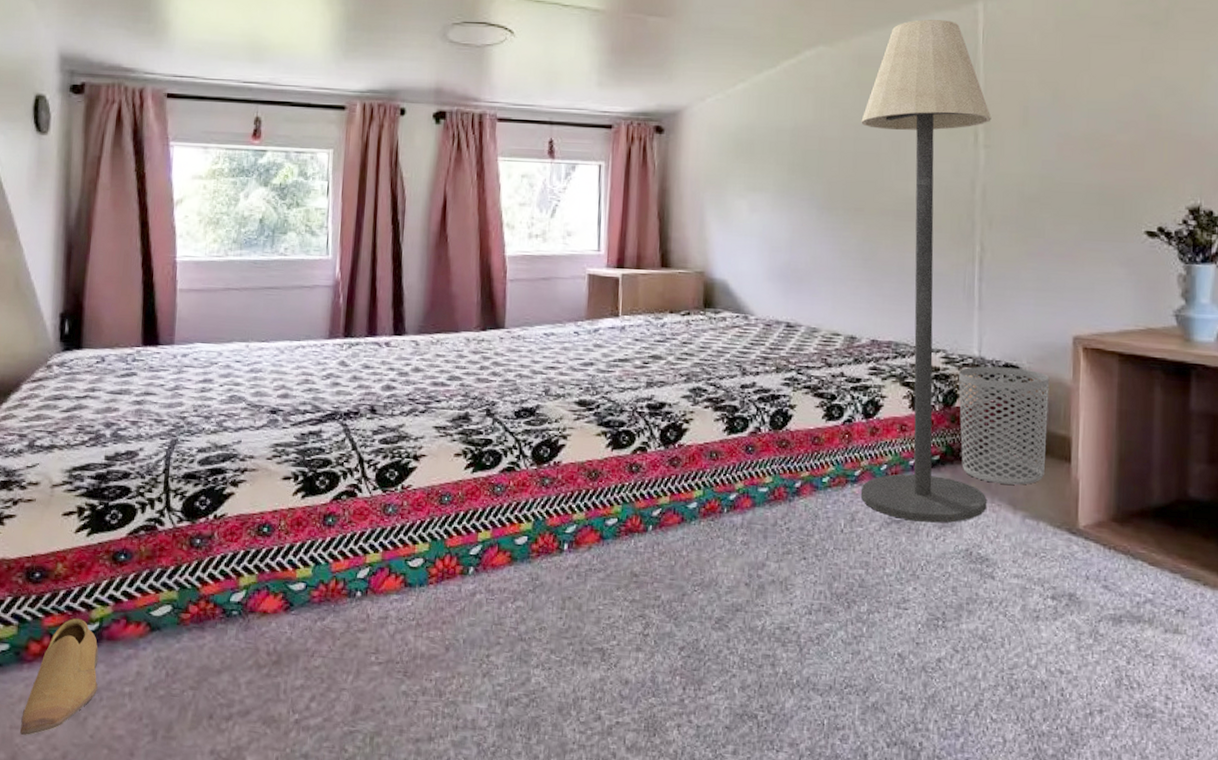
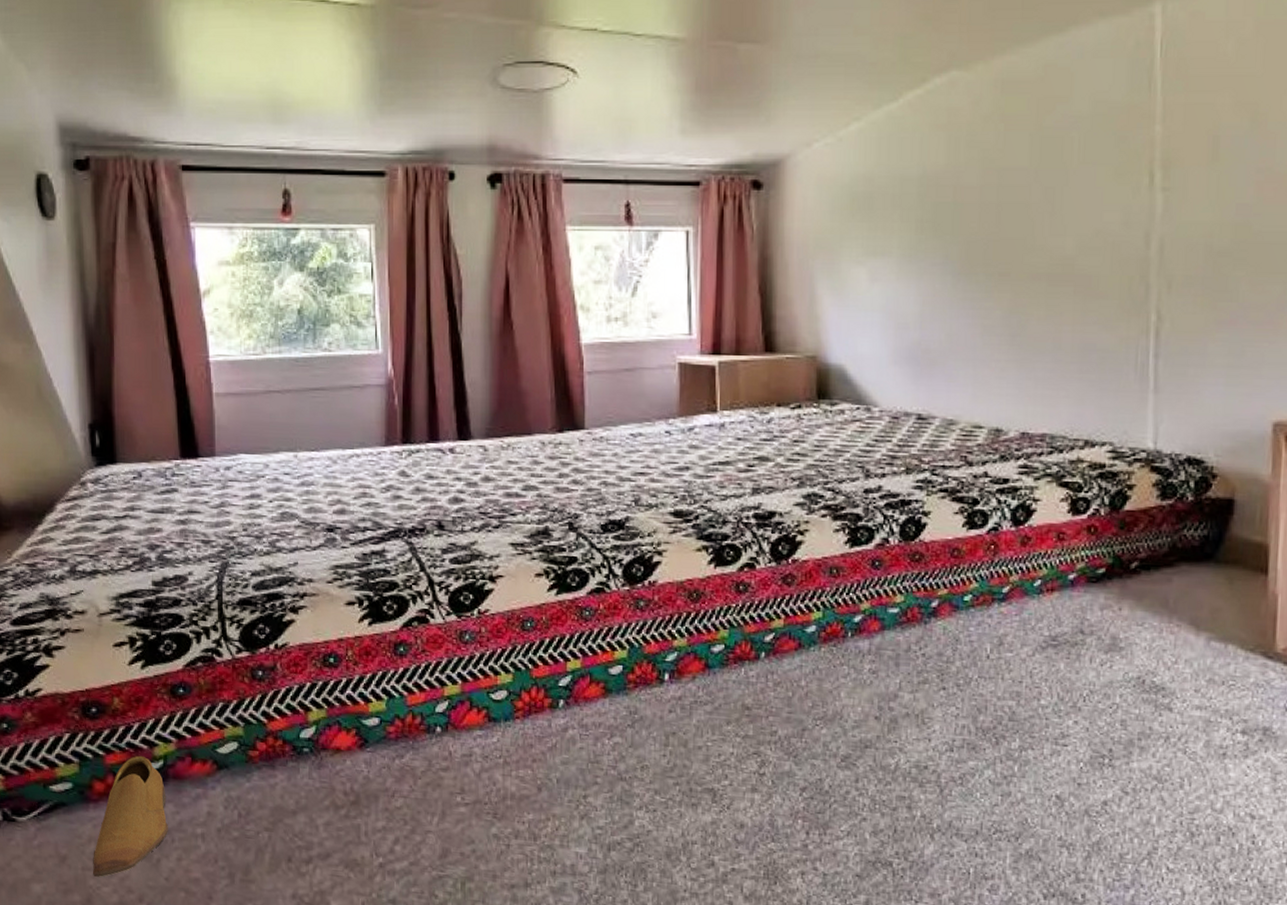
floor lamp: present [860,19,992,523] -> none [1005,29,1172,647]
waste bin: present [958,366,1050,485] -> none [1129,461,1243,602]

